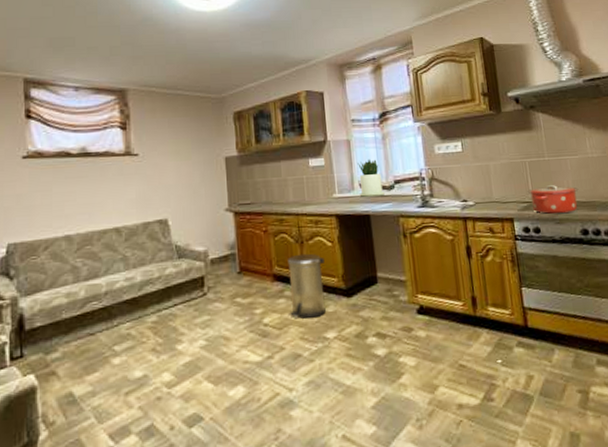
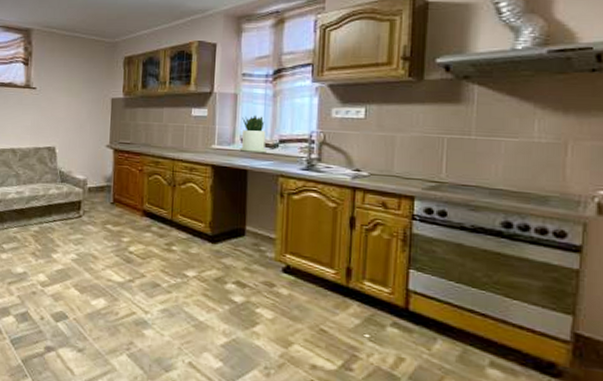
pedal bin: present [288,253,326,320] -> none [153,195,194,256]
casserole: present [527,184,579,214] -> none [439,166,510,202]

